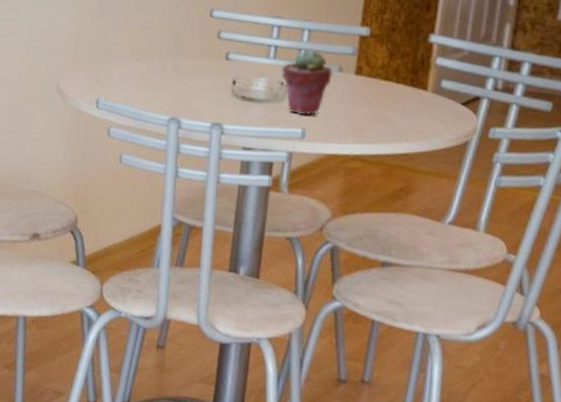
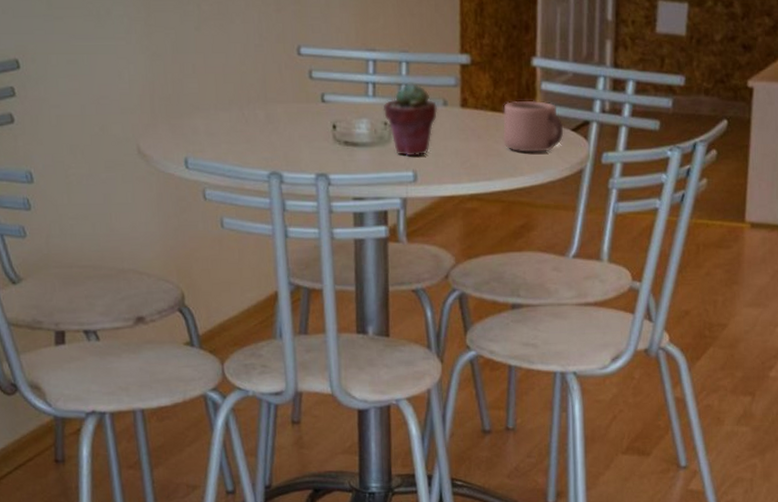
mug: none [393,73,454,123] -> present [502,100,564,153]

